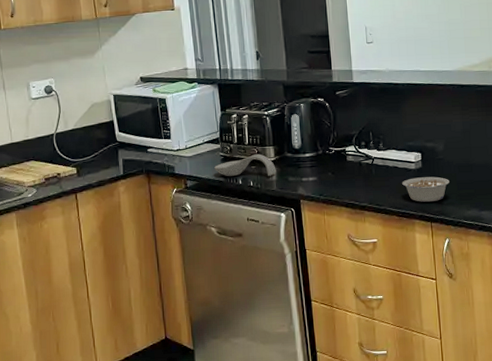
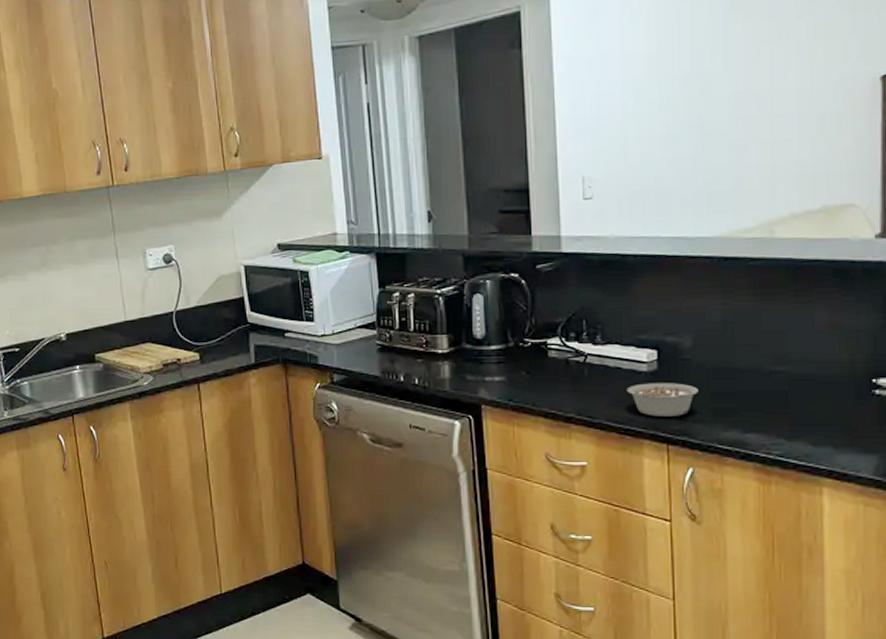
spoon rest: present [214,154,276,177] -> none [369,343,450,372]

